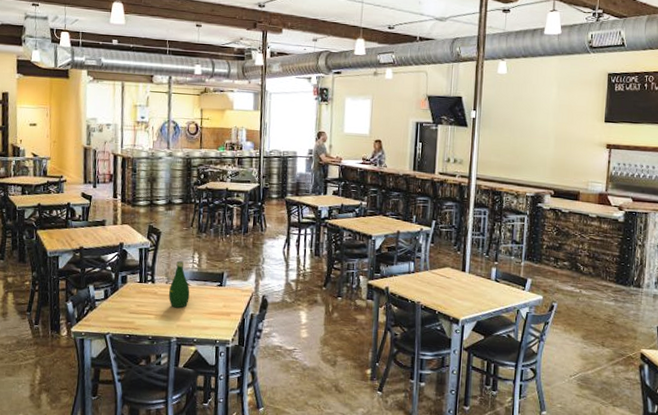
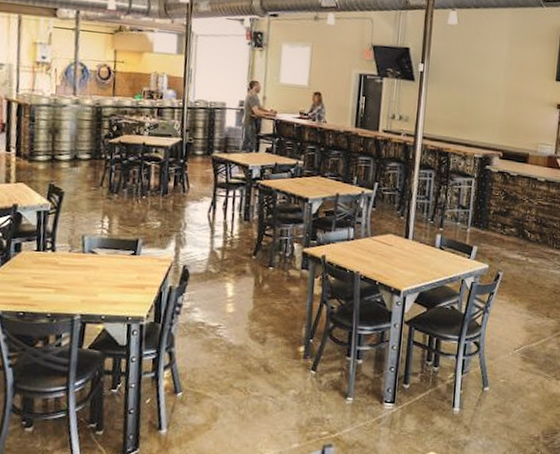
bottle: present [169,261,190,308] -> none [72,225,98,281]

